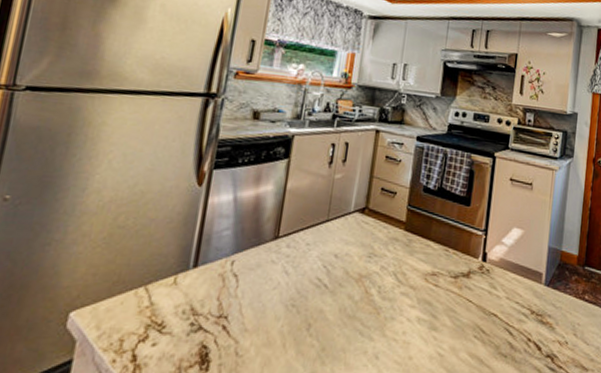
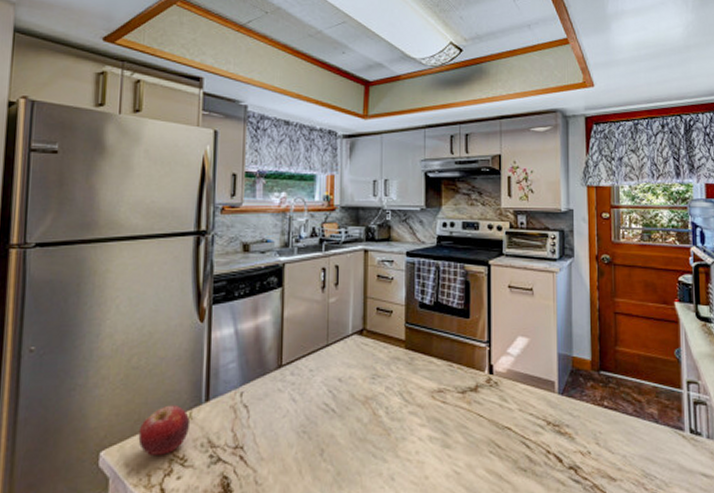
fruit: none [114,268,175,320] -> present [138,404,191,455]

